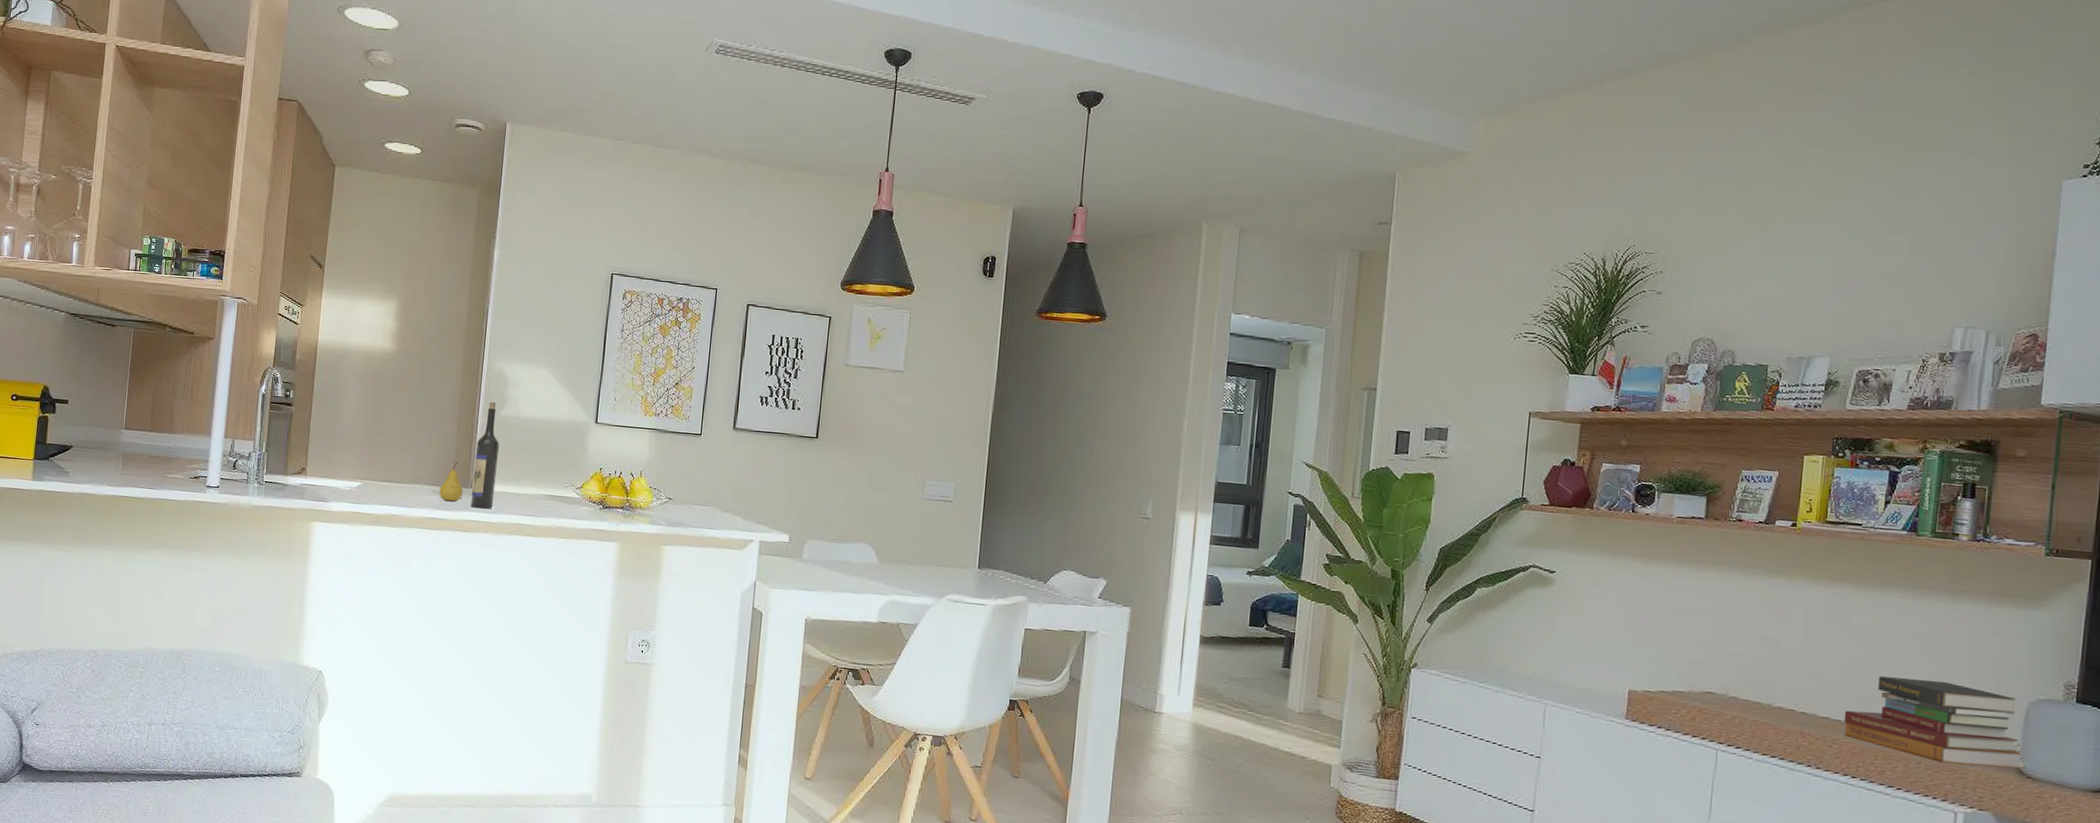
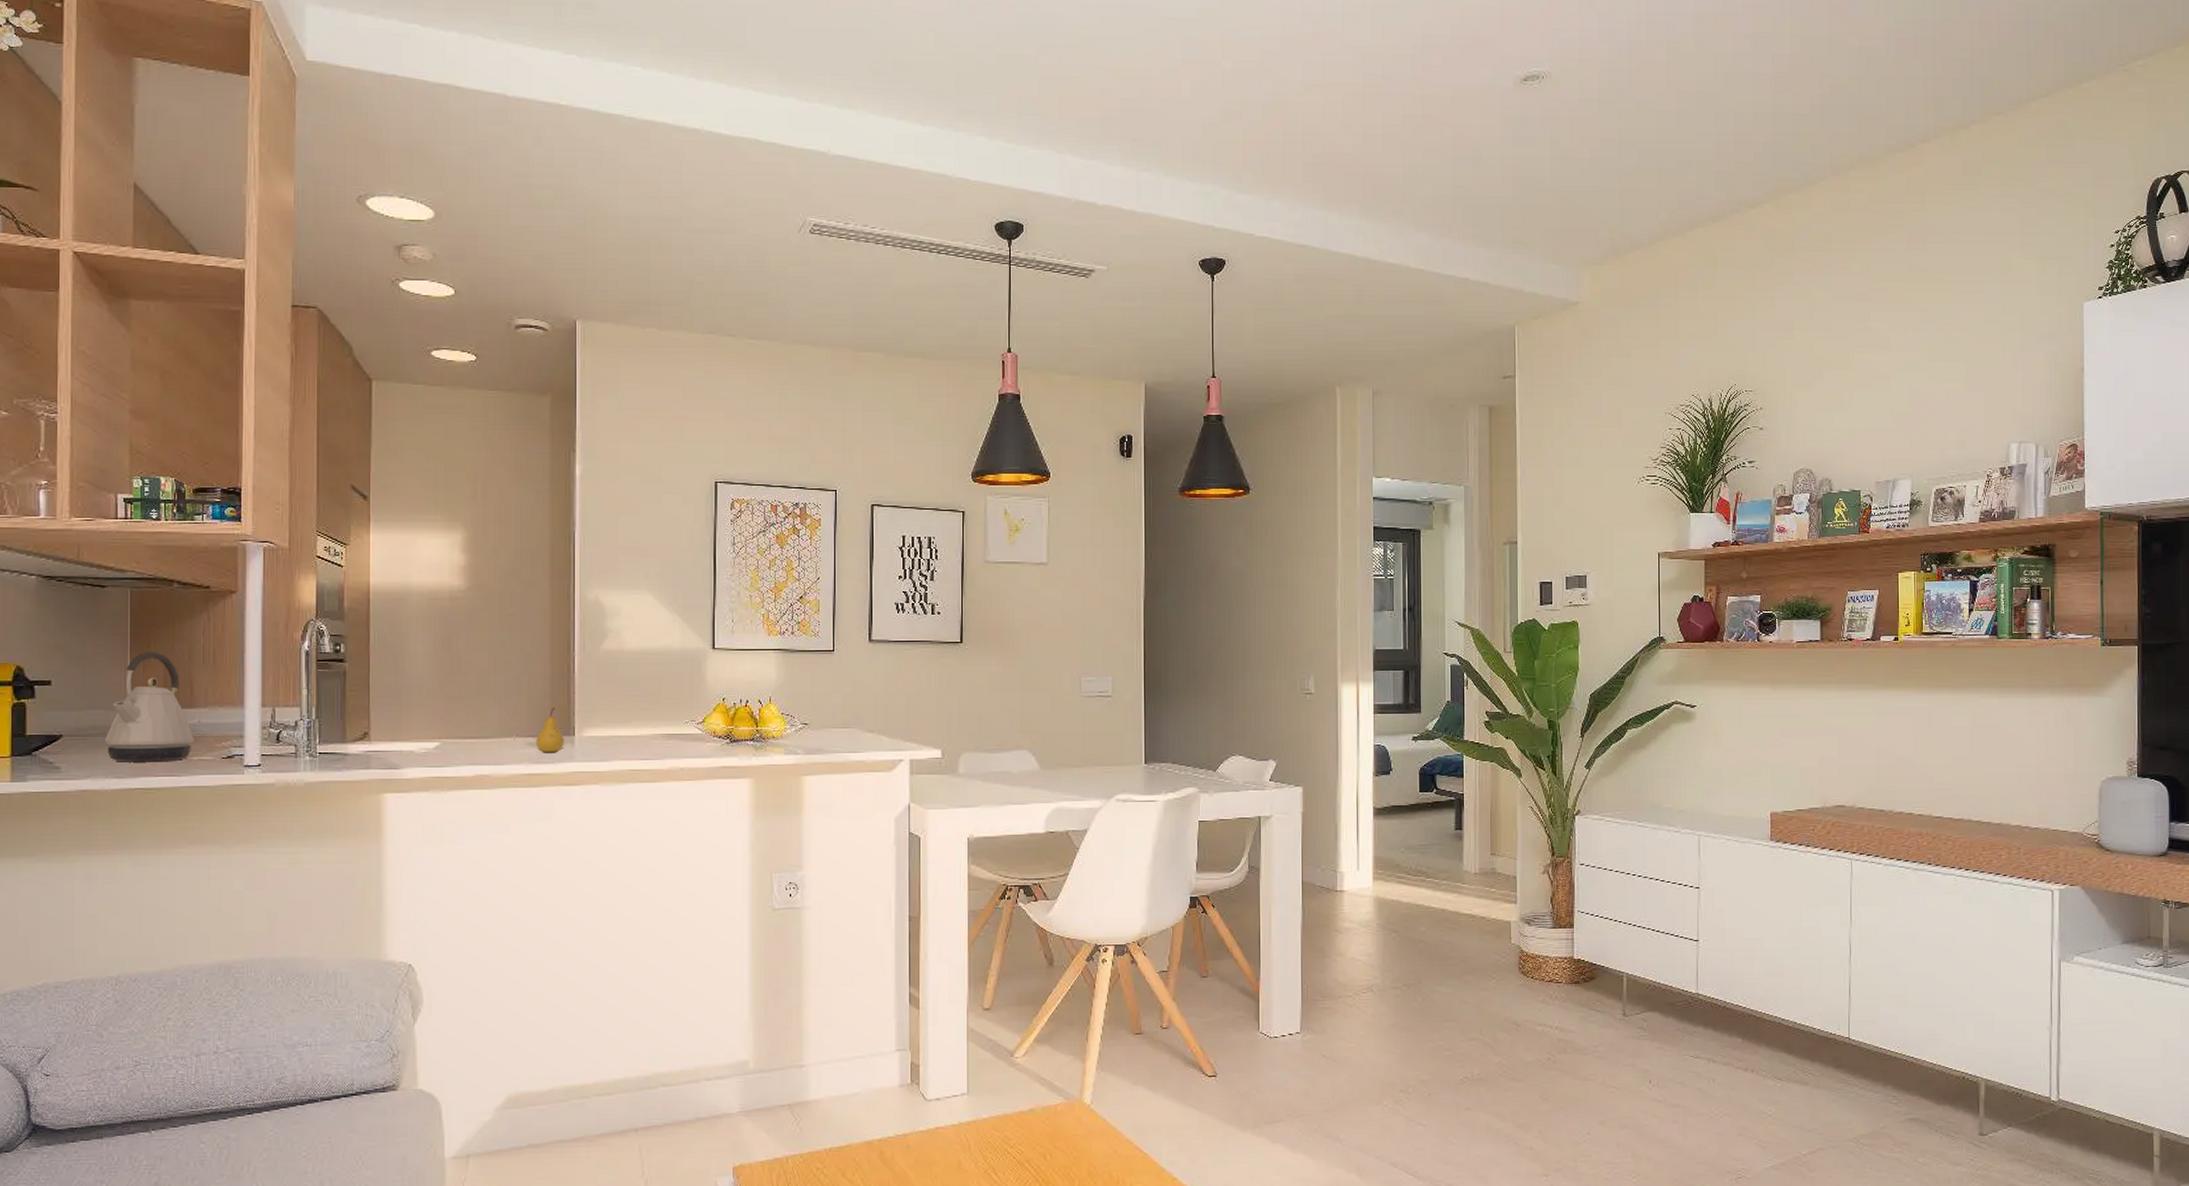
kettle: none [103,383,171,477] -> present [104,651,194,762]
wine bottle: present [470,402,500,510] -> none [575,637,603,758]
books: present [1843,676,2027,770] -> none [1954,771,2104,846]

